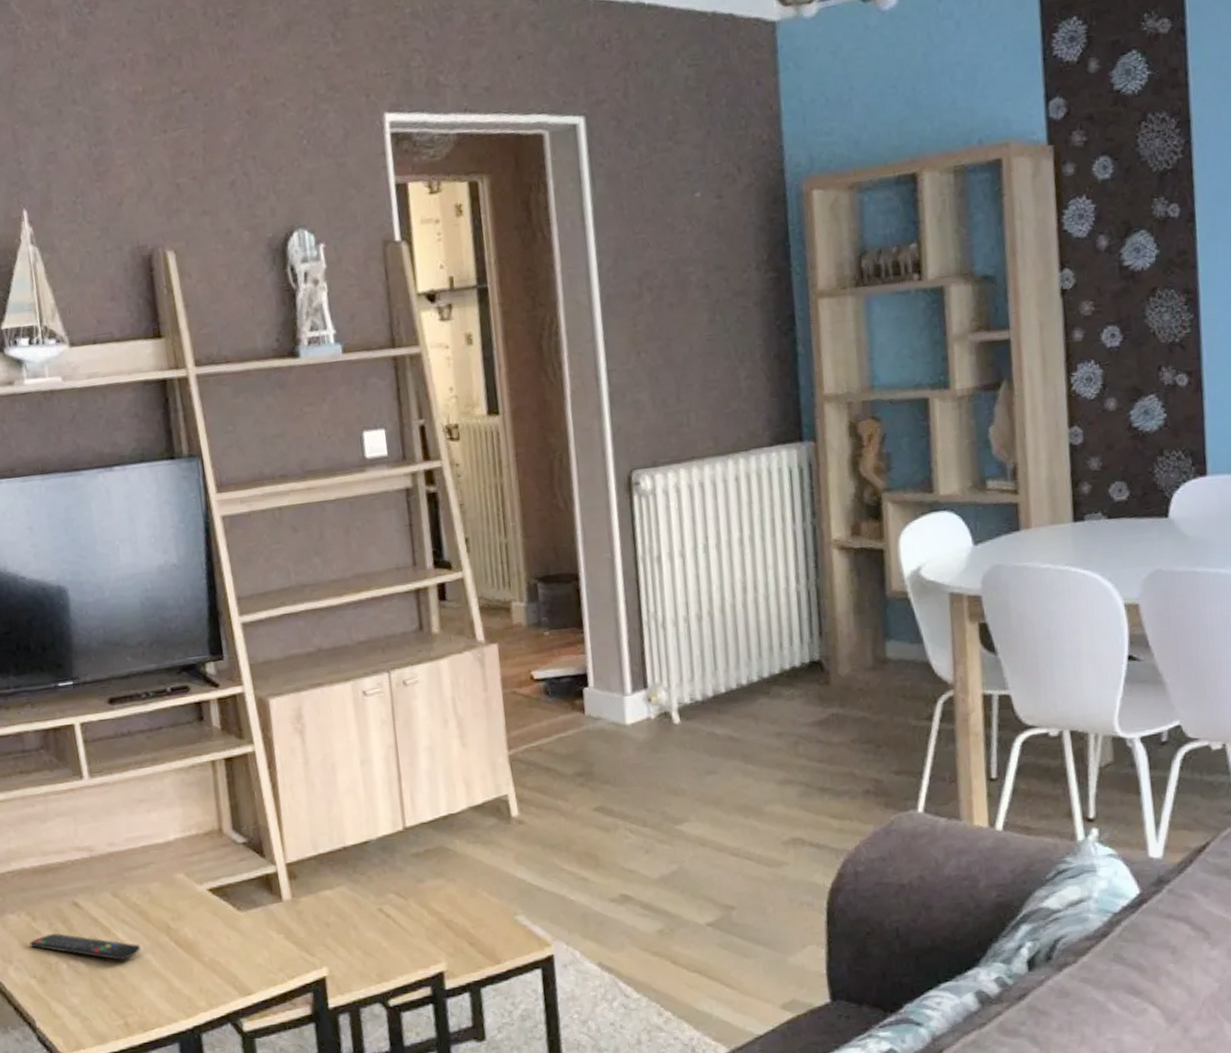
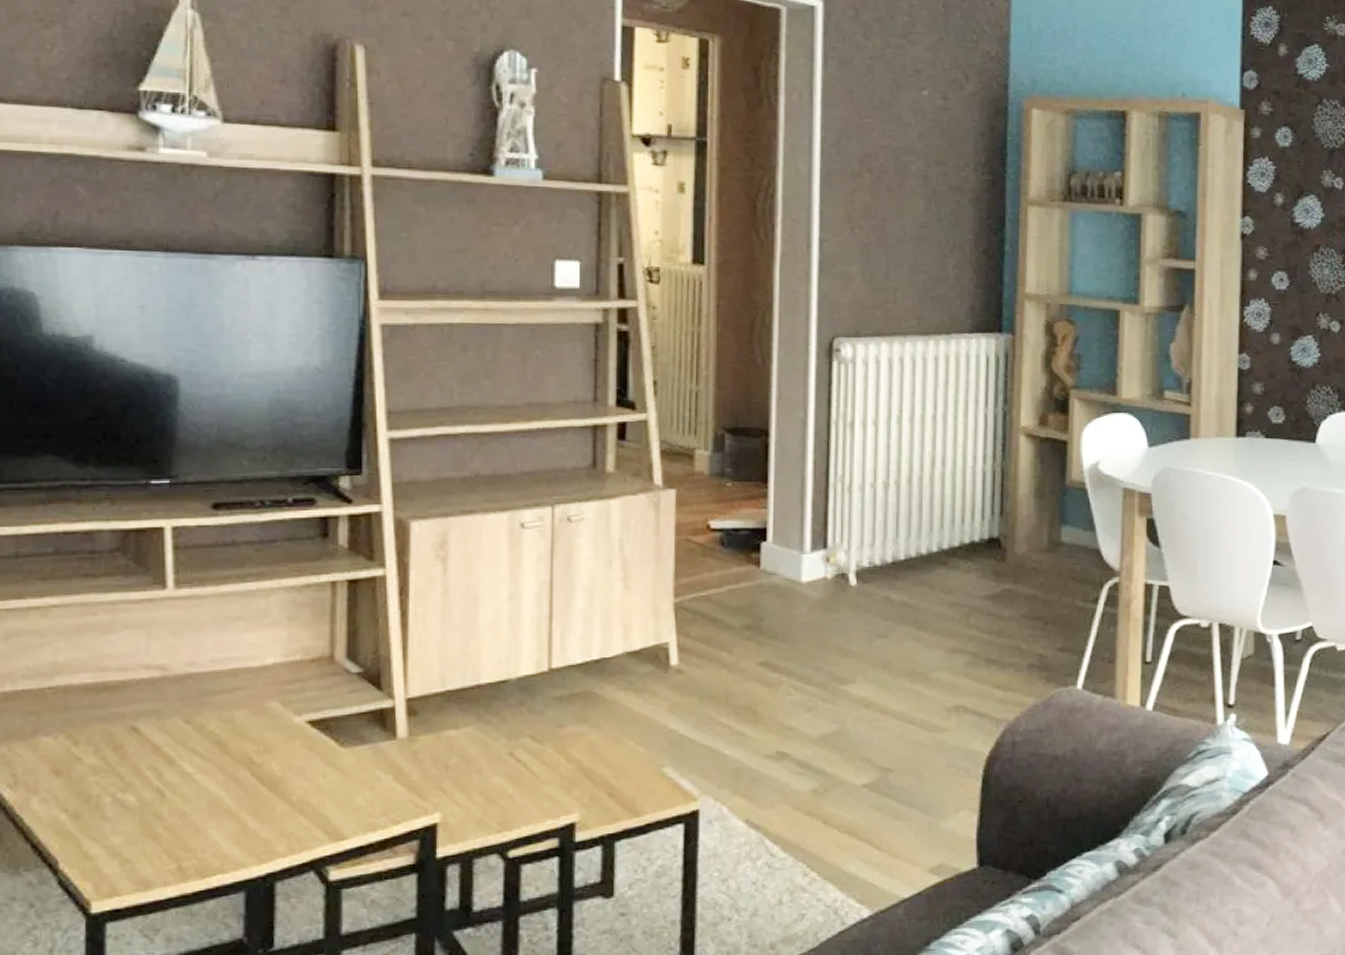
remote control: present [29,933,140,960] -> none [65,760,211,795]

